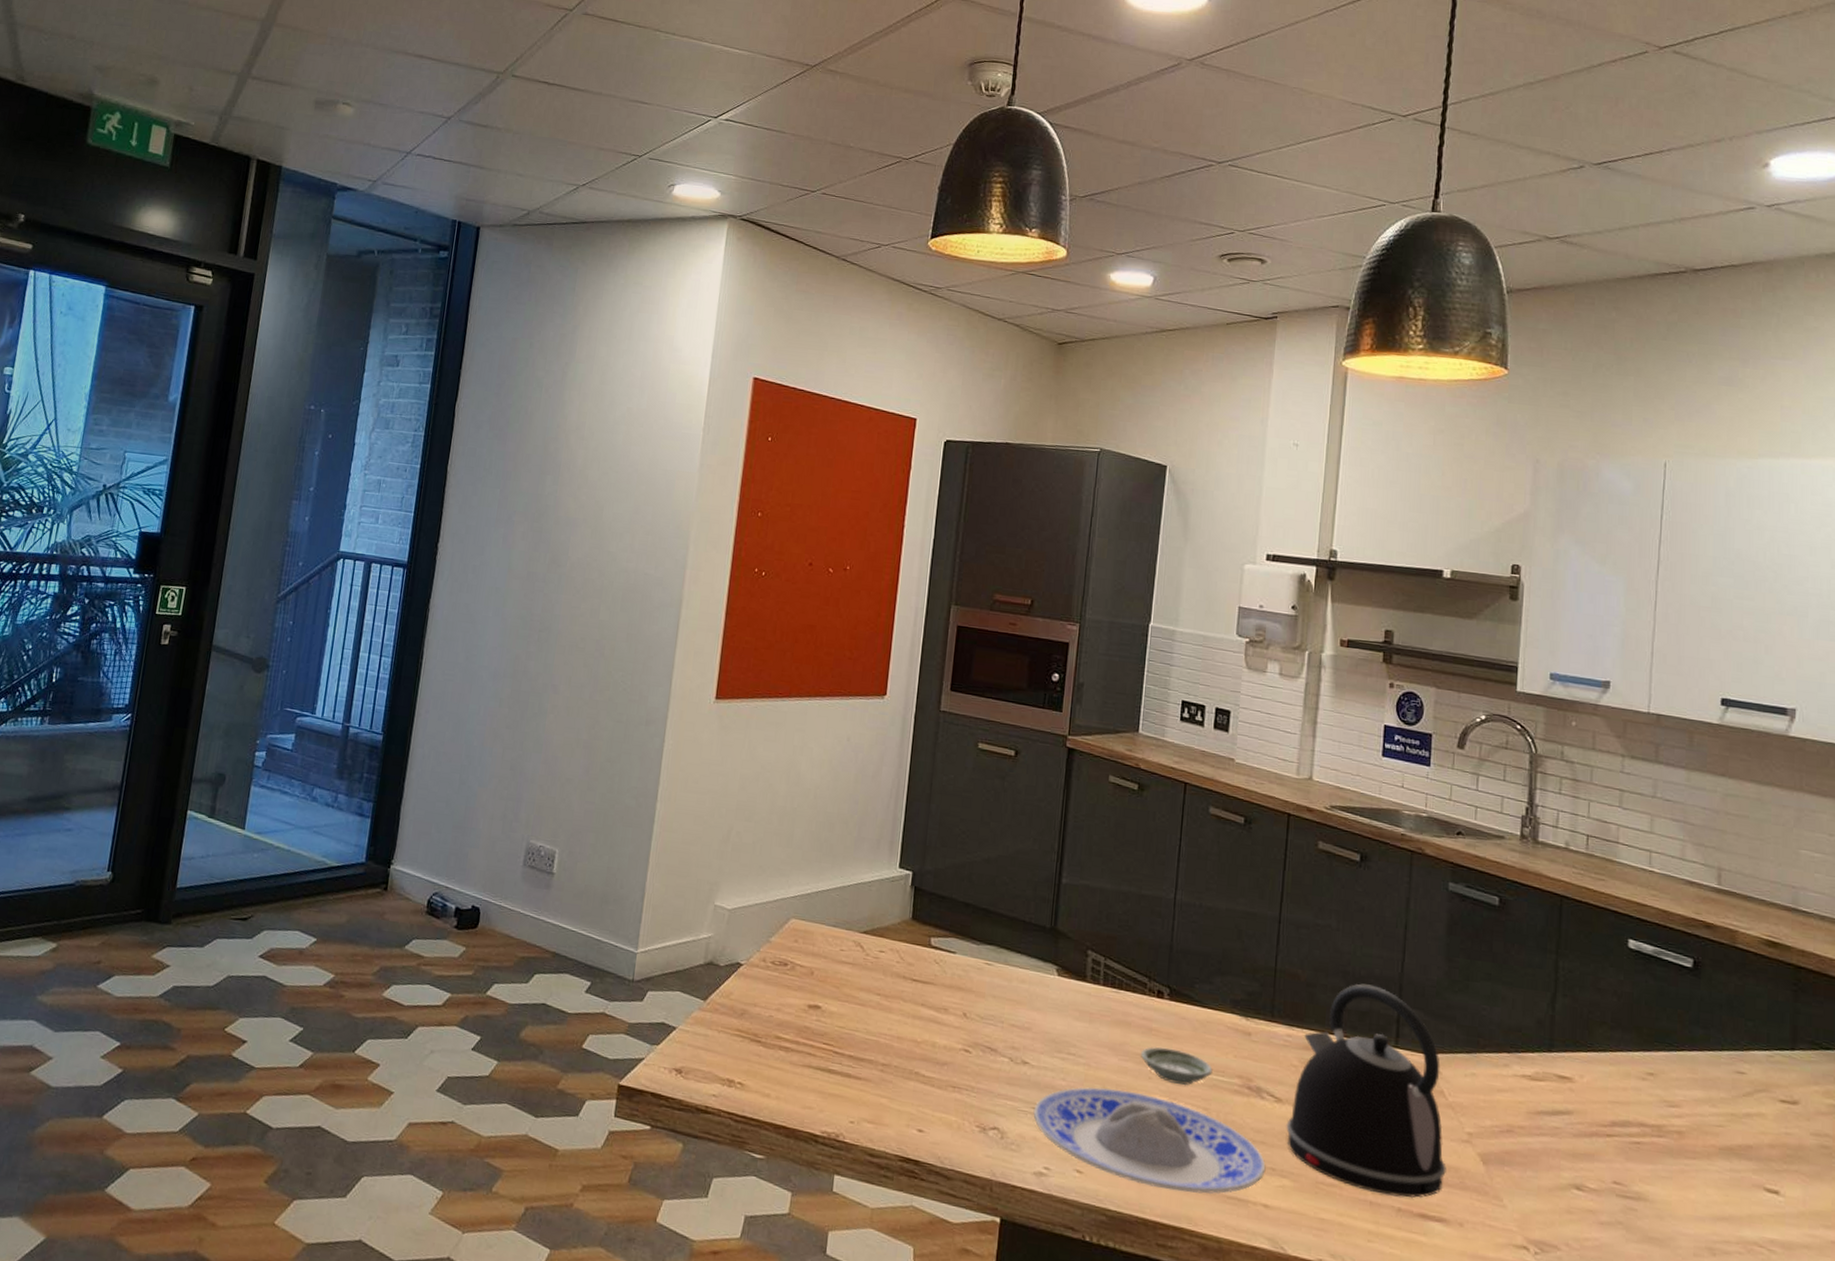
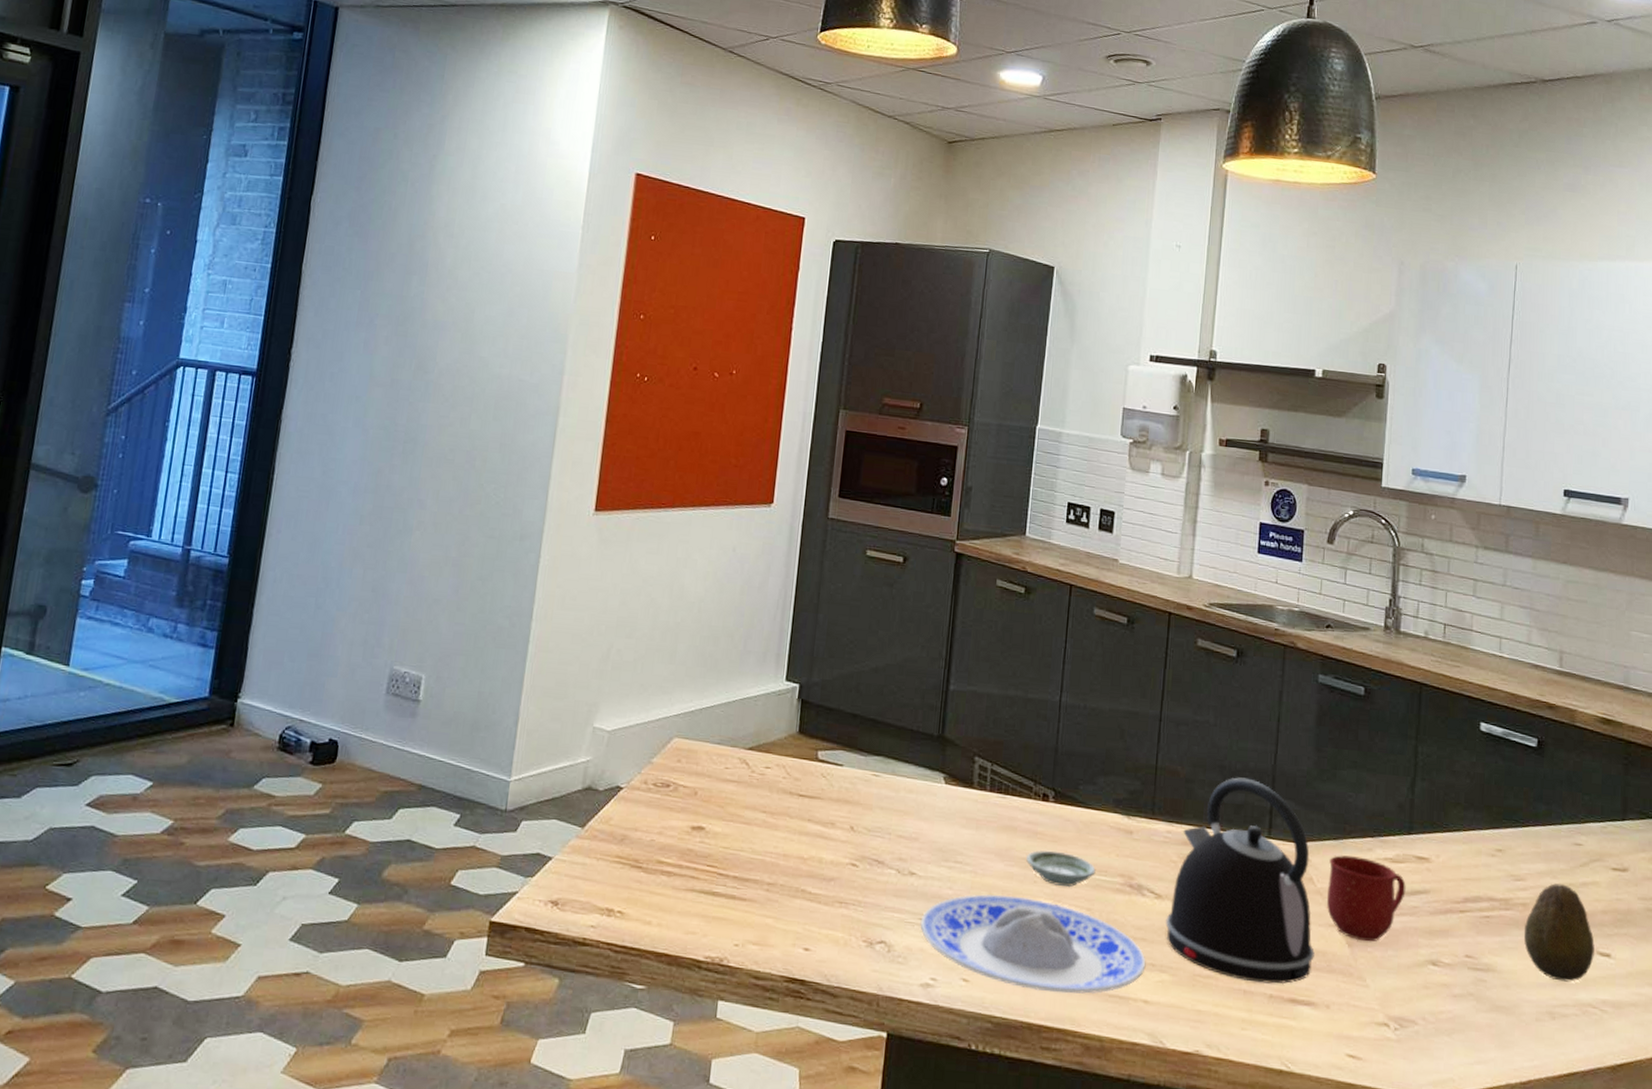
mug: none [1458,1068,1546,1161] -> present [1326,855,1406,942]
fruit: none [1679,1112,1761,1218] -> present [1523,883,1595,982]

